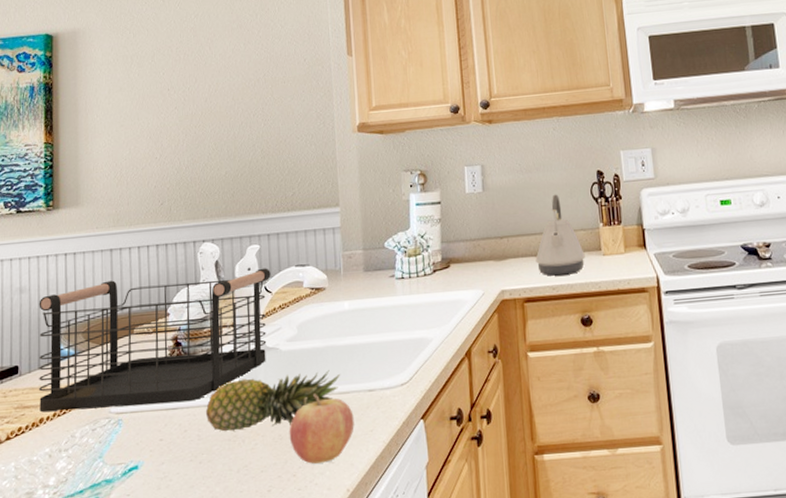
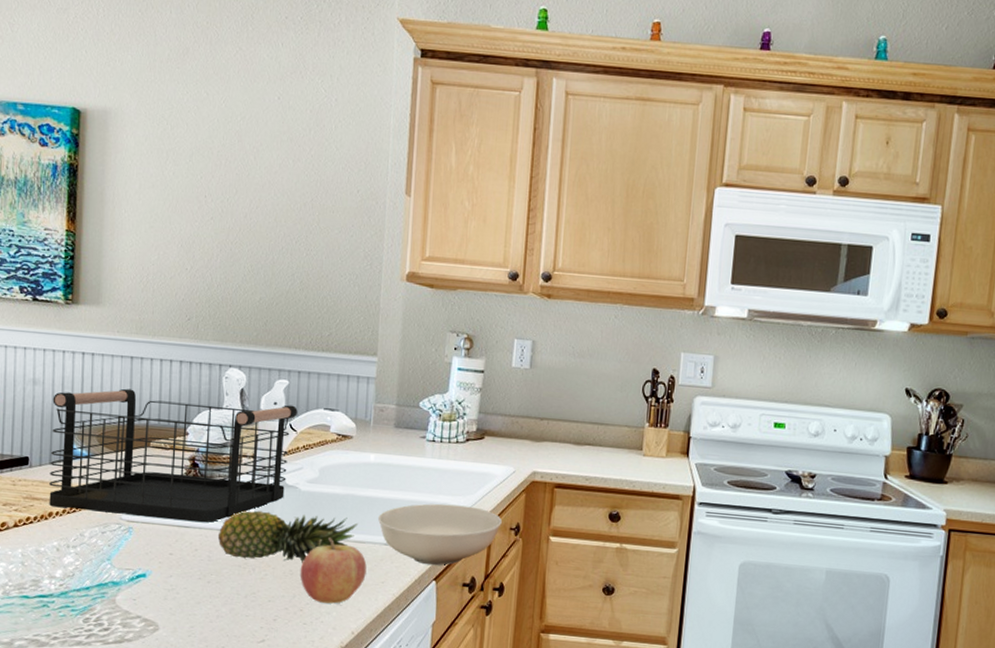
bowl: none [359,336,479,405] -> present [378,503,502,566]
kettle: present [535,194,585,276] -> none [573,385,625,469]

